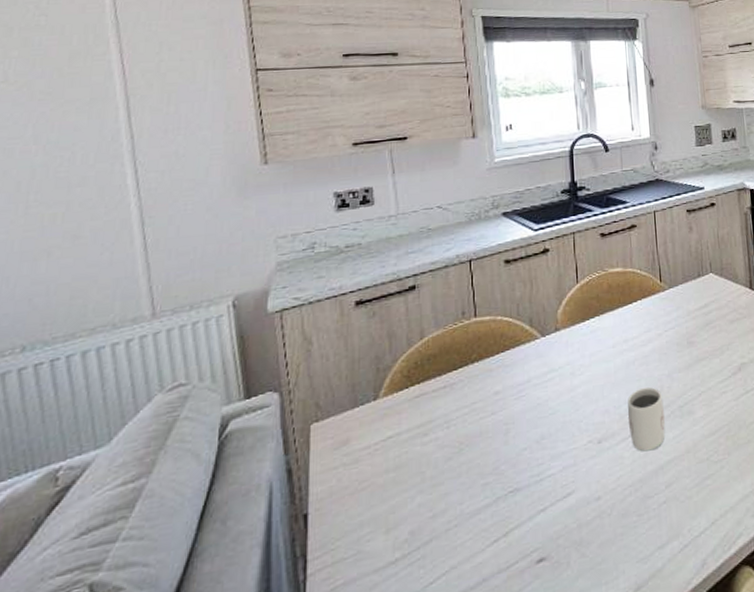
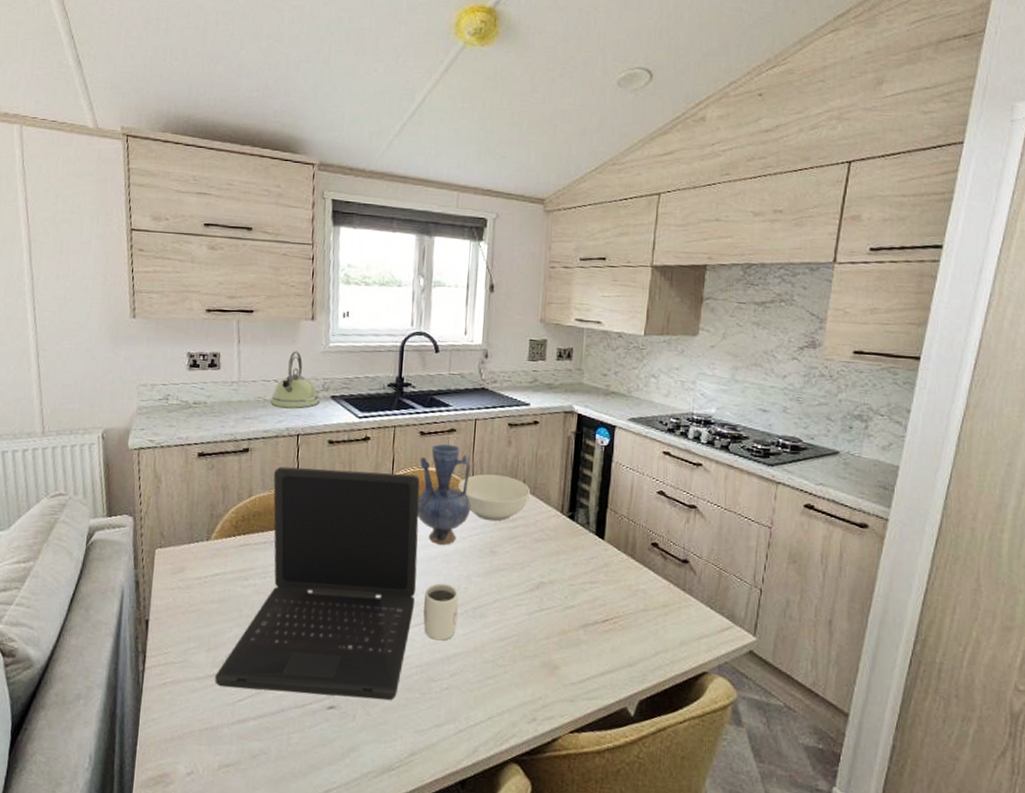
laptop: none [398,279,618,573] -> present [215,466,420,700]
kettle: none [436,172,490,235] -> present [270,351,319,409]
vase: none [604,240,663,347] -> present [417,443,472,545]
bowl: none [647,262,718,312] -> present [458,474,531,522]

